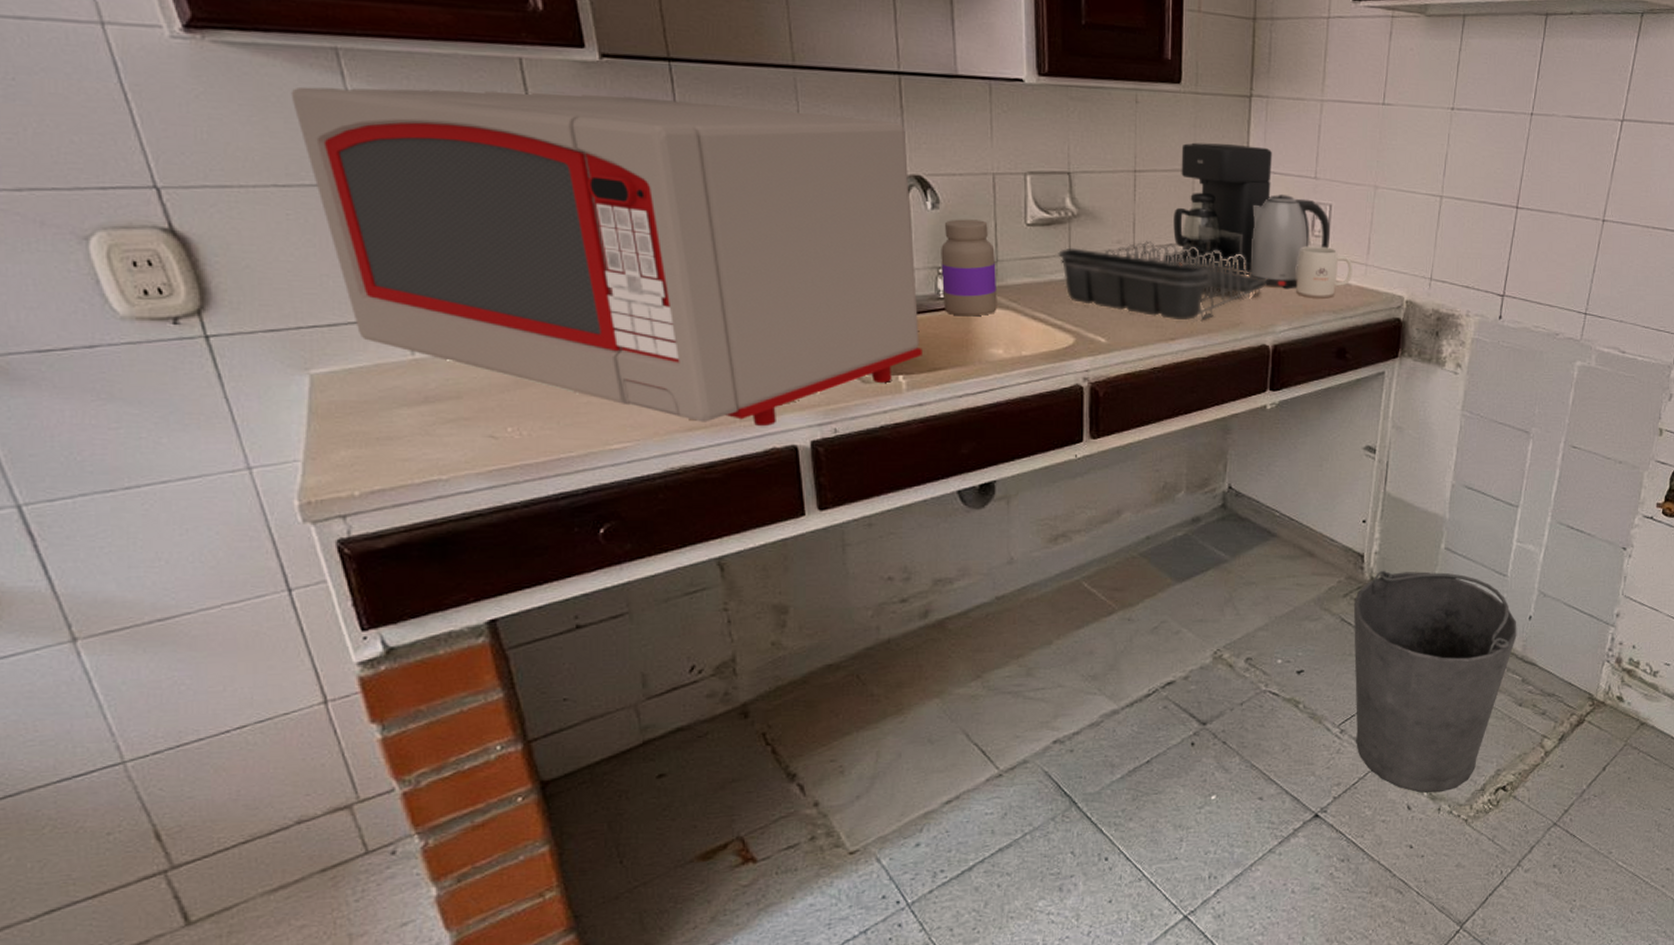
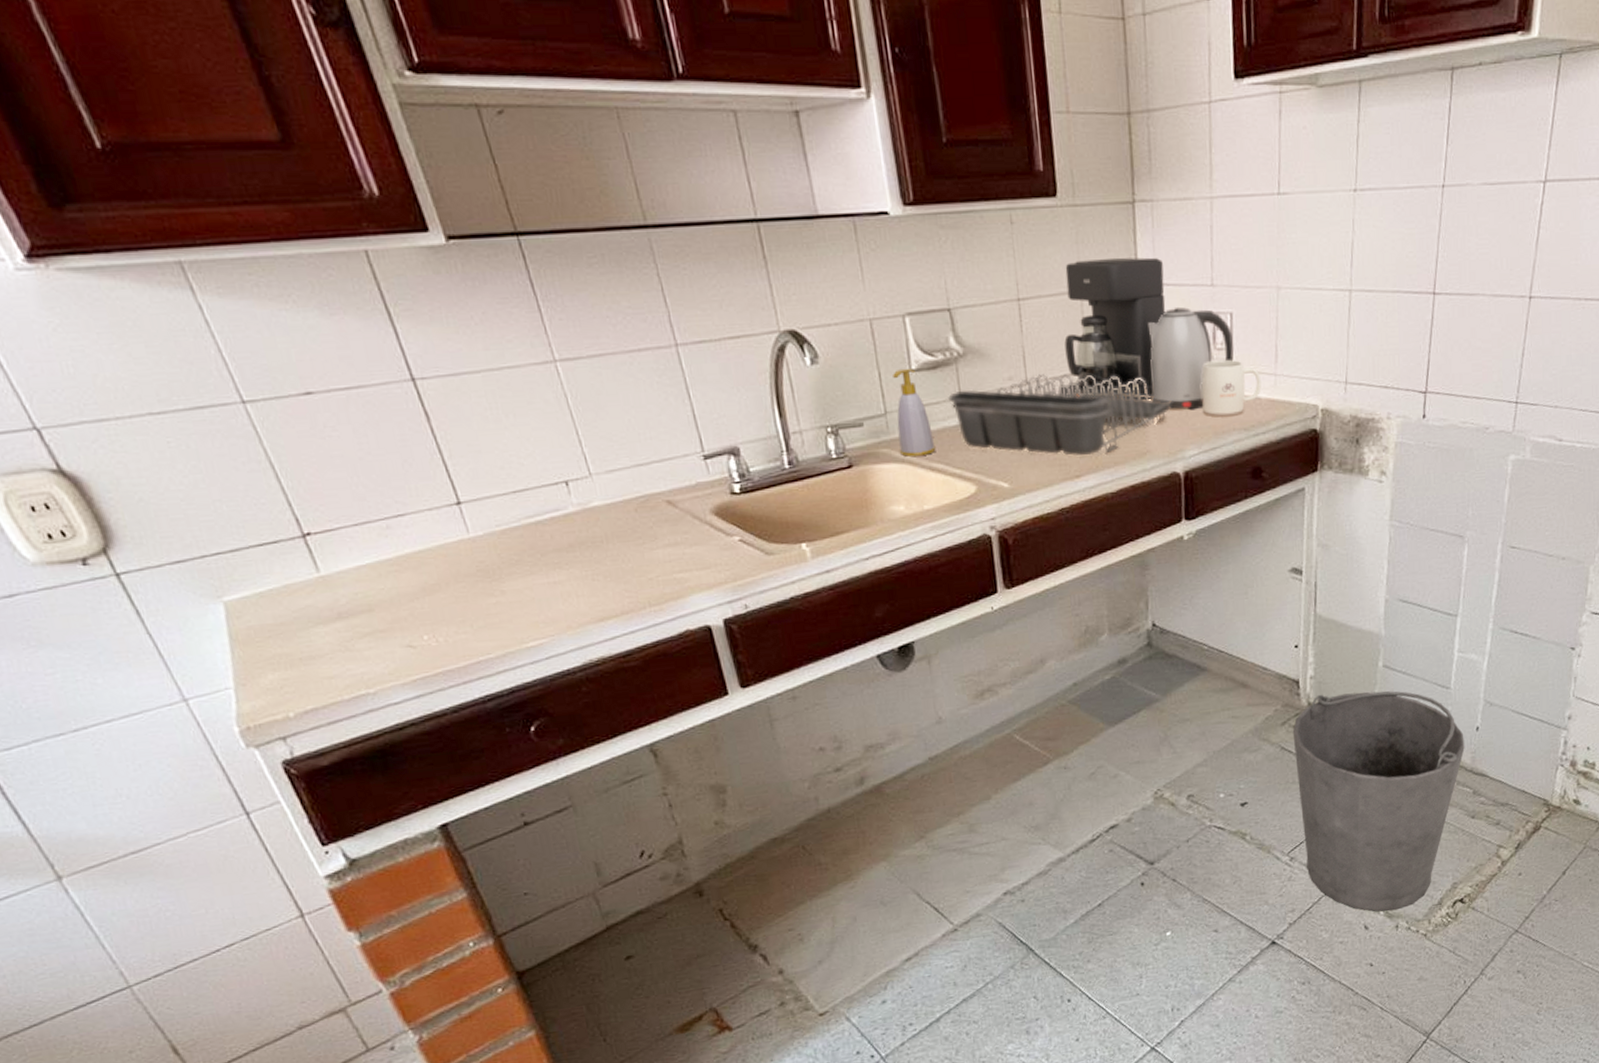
microwave: present [290,86,922,427] -> none [145,274,823,612]
jar: present [941,219,998,317] -> none [826,371,893,476]
soap bottle: none [1005,221,1041,305] -> present [893,368,936,457]

